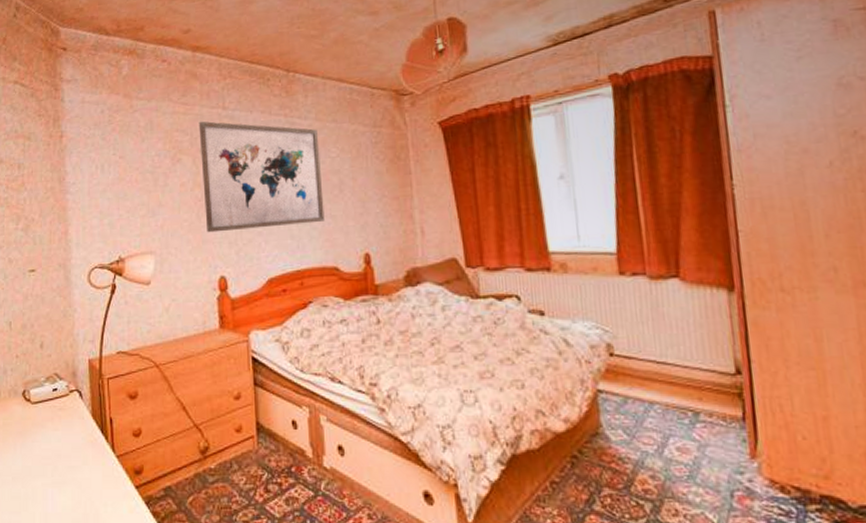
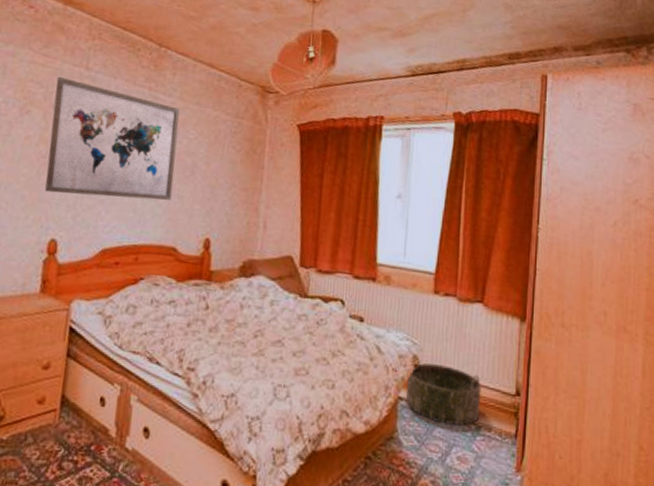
basket: none [603,347,696,414] -> present [405,358,481,426]

